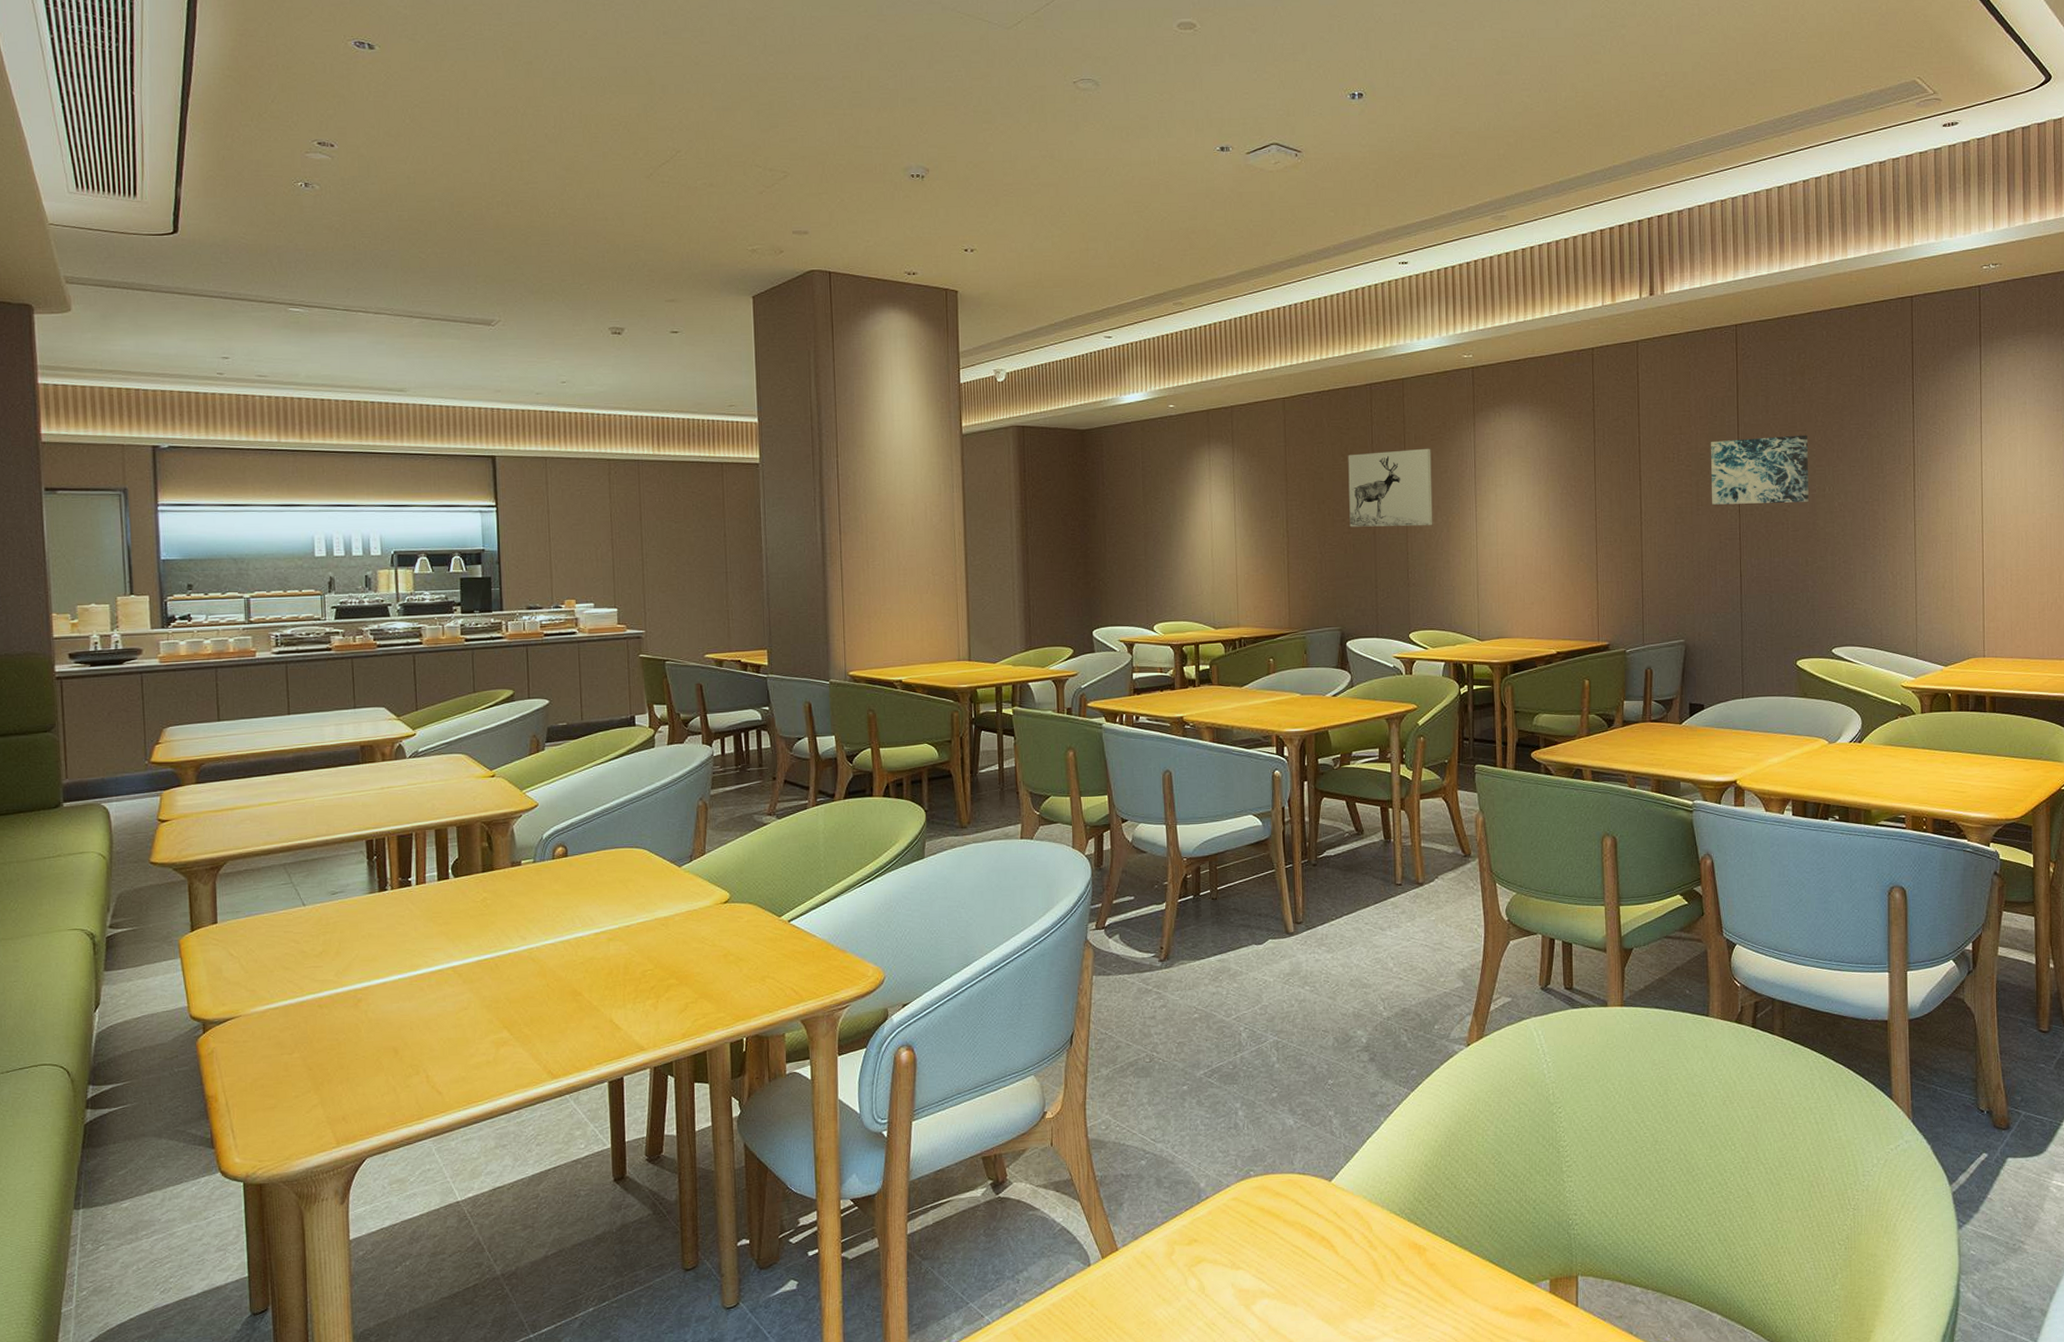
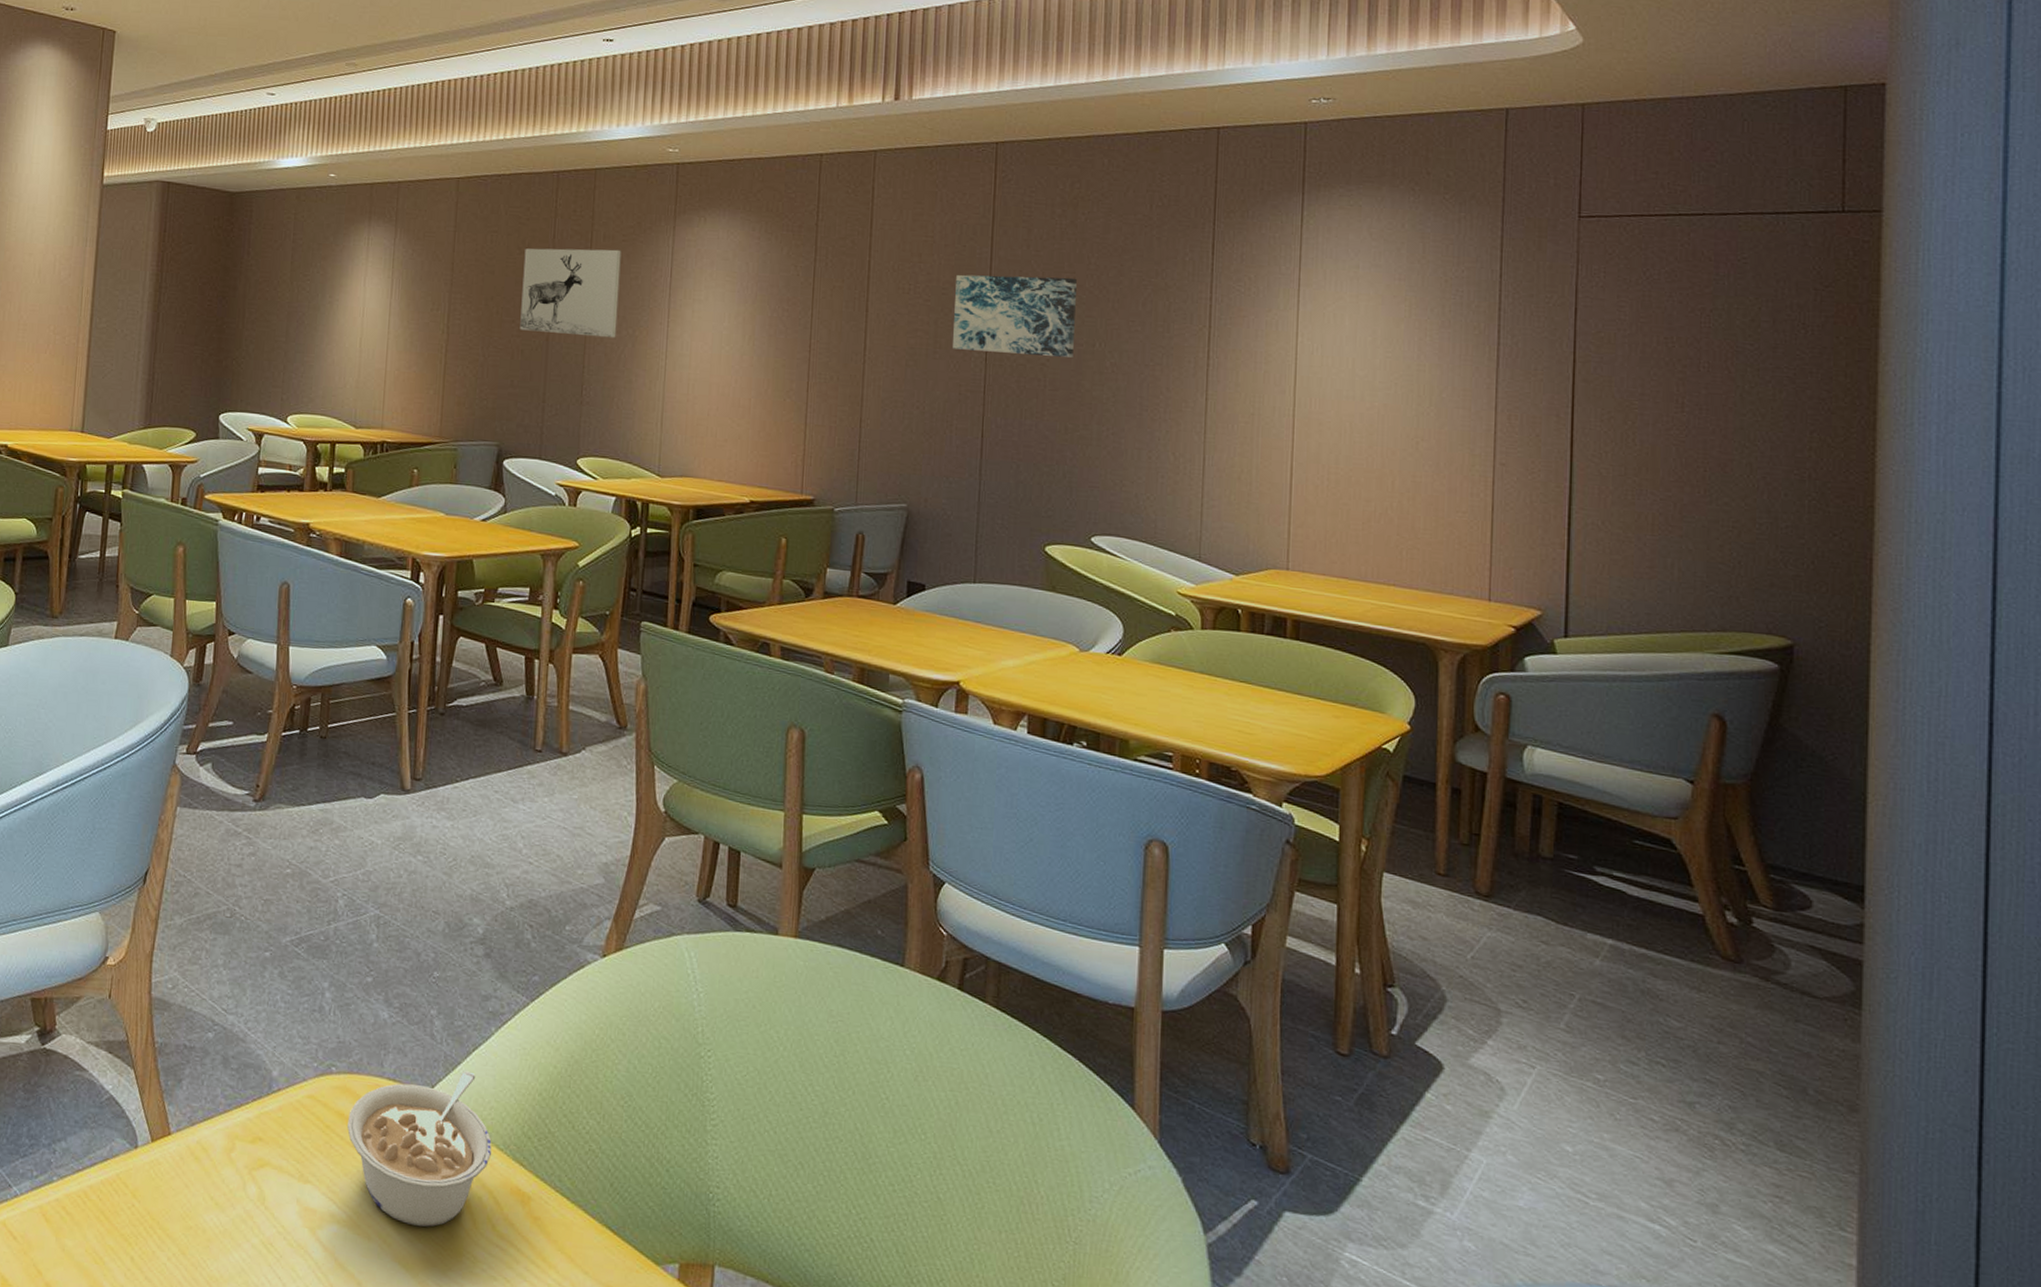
legume: none [1268,1156,1390,1288] -> present [347,1071,492,1227]

